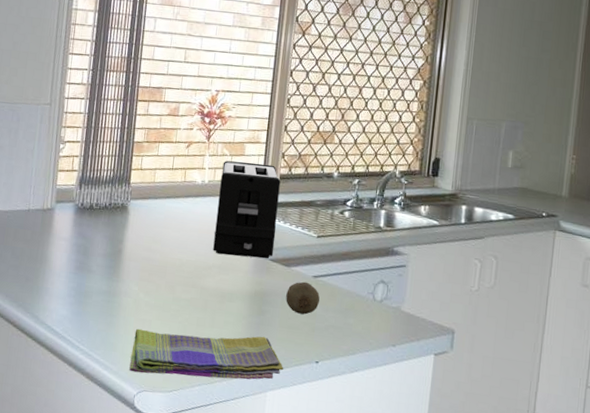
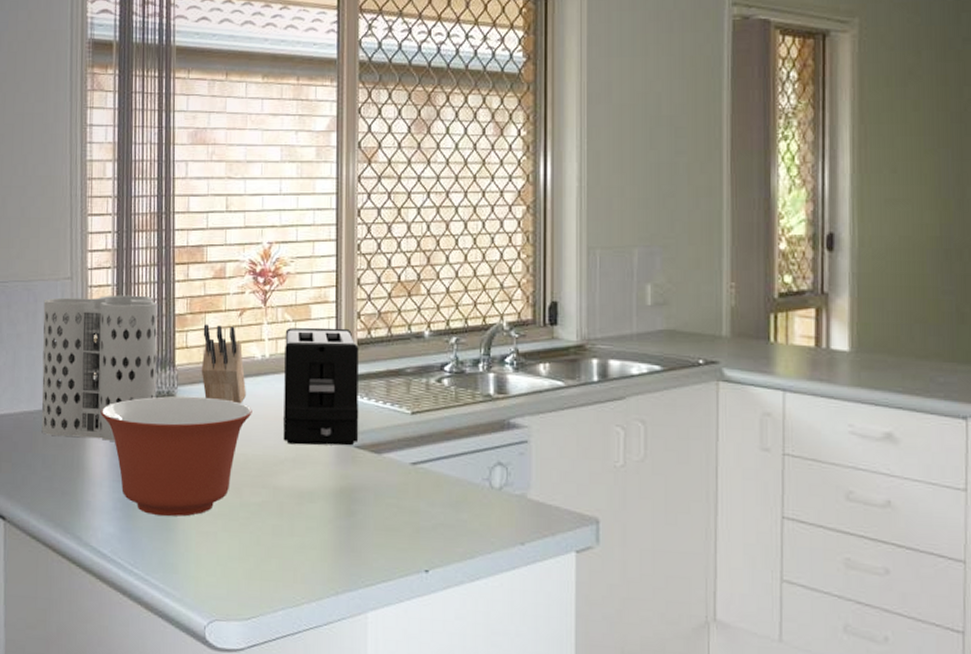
utensil holder: none [13,119,121,240] -> present [42,295,158,441]
mixing bowl: none [64,207,190,306] -> present [100,396,252,517]
dish towel: present [129,328,284,380] -> none [195,543,386,599]
knife block: none [151,152,187,218] -> present [201,324,246,404]
fruit: present [286,281,320,315] -> none [380,471,422,512]

